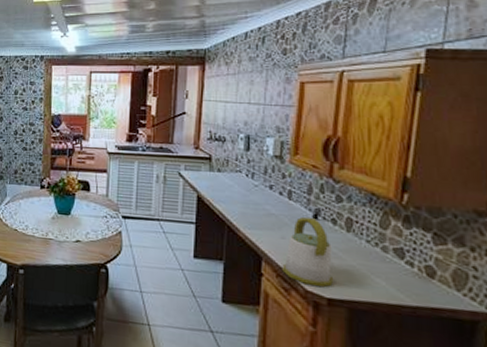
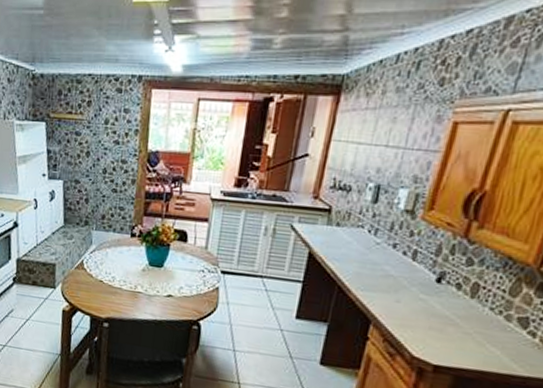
kettle: present [282,217,333,288] -> none [390,280,450,354]

